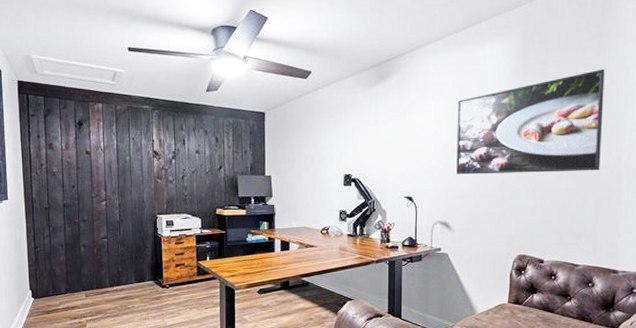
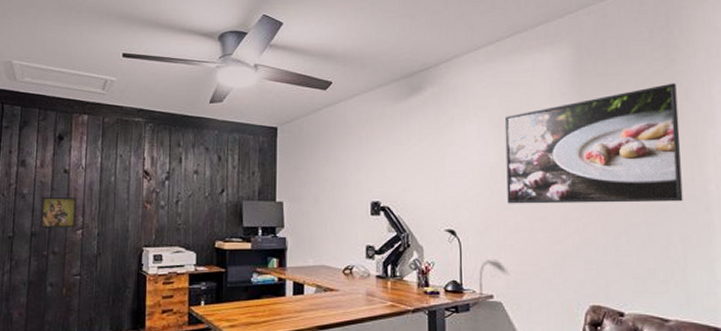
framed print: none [70,174,100,200] -> present [41,196,77,228]

